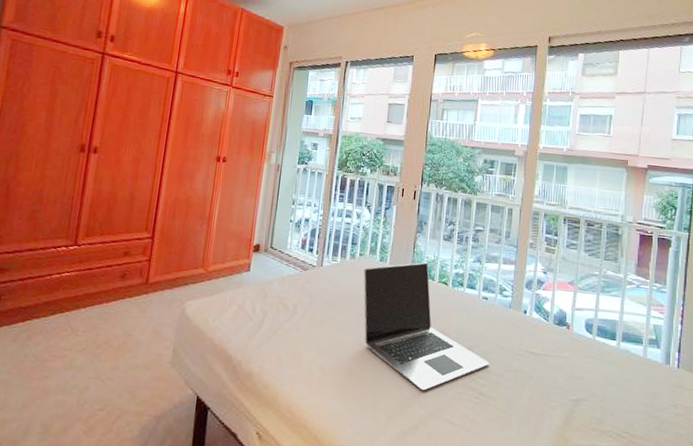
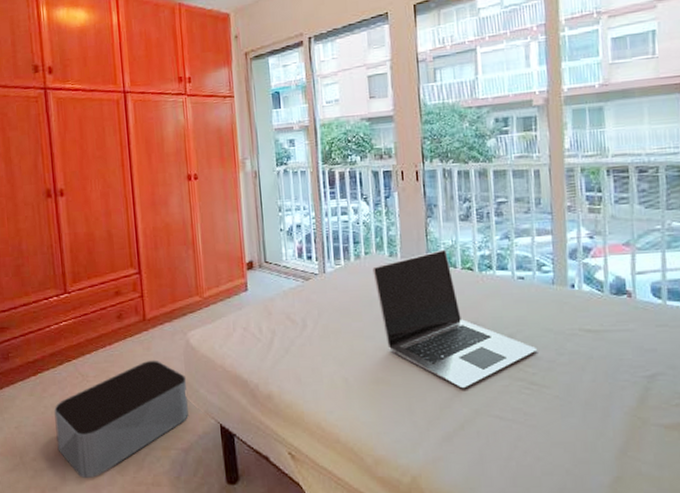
storage bin: none [27,323,174,436] -> present [54,360,188,479]

